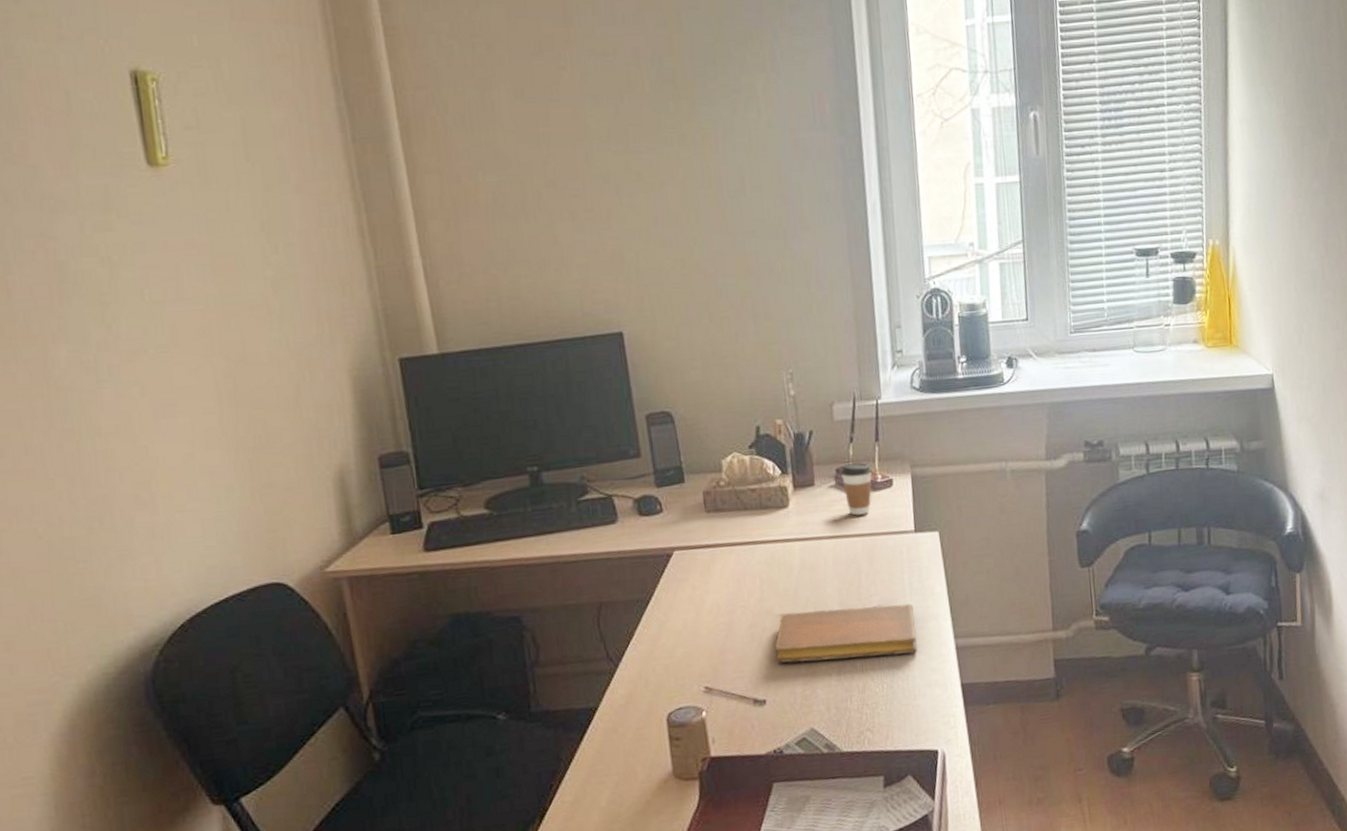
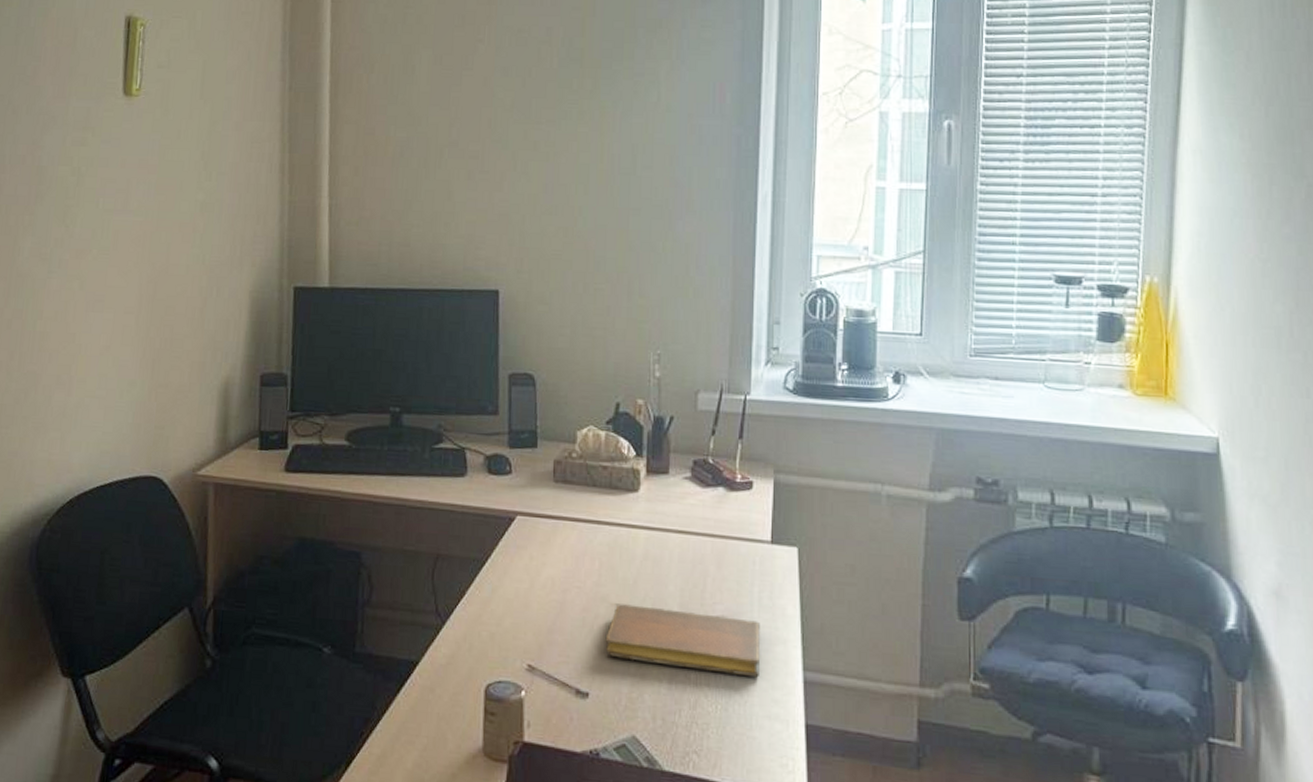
coffee cup: present [841,462,872,516] -> none [698,457,731,514]

